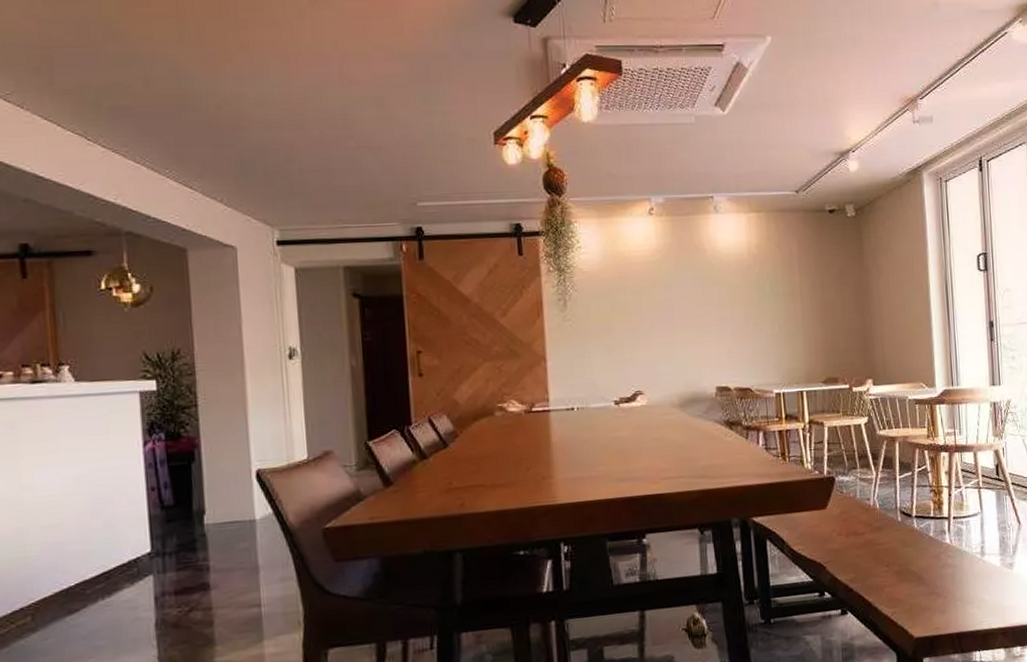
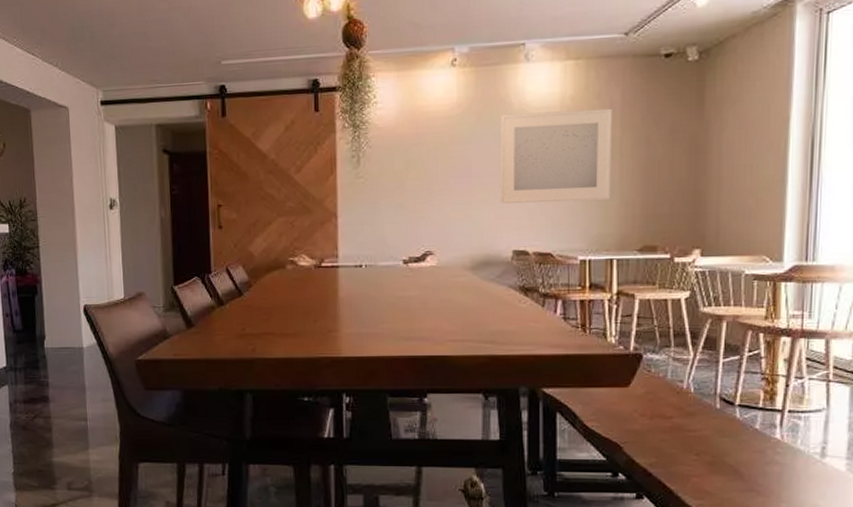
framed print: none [697,256,797,343] -> present [500,108,612,204]

